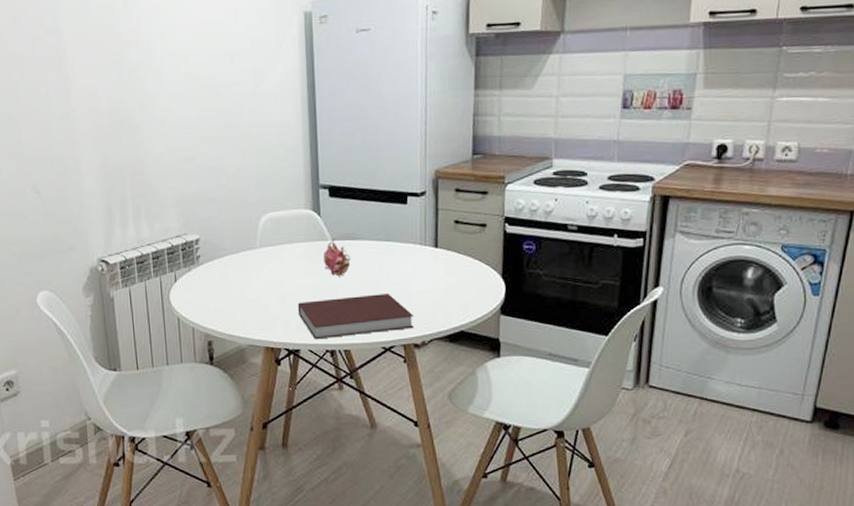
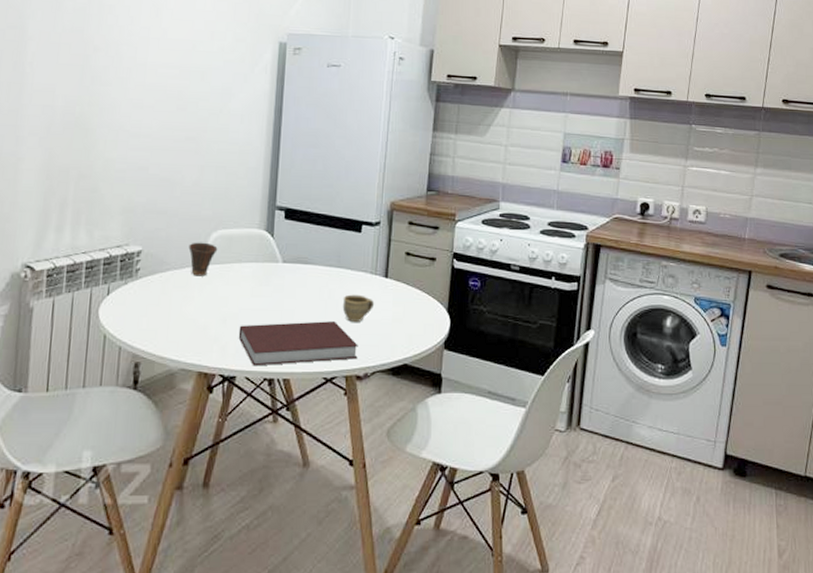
cup: none [241,226,269,259] -> present [188,242,218,277]
fruit: present [323,238,351,277] -> none [271,261,300,301]
cup: none [394,266,427,293] -> present [342,294,375,322]

